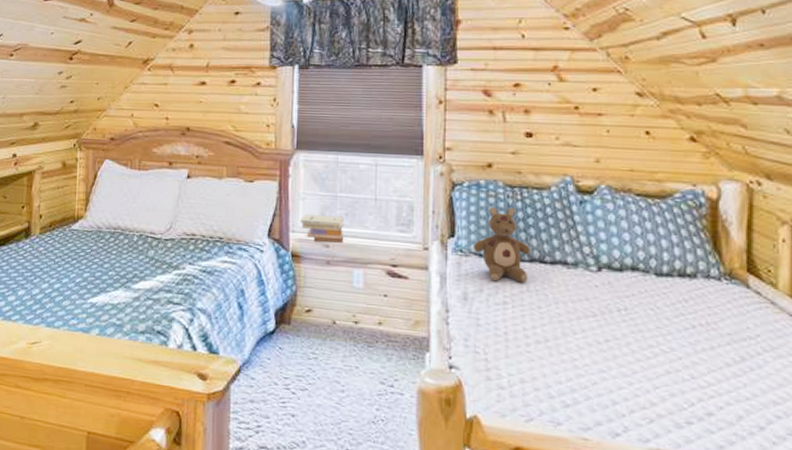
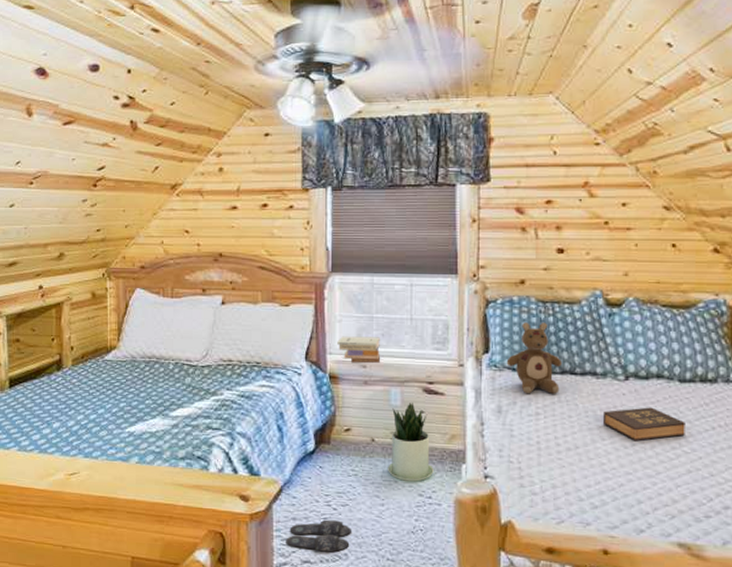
slippers: none [242,403,310,440] -> present [286,519,351,553]
planter: none [349,285,396,369] -> present [388,403,434,482]
hardback book: none [574,300,663,337] -> present [602,407,685,442]

